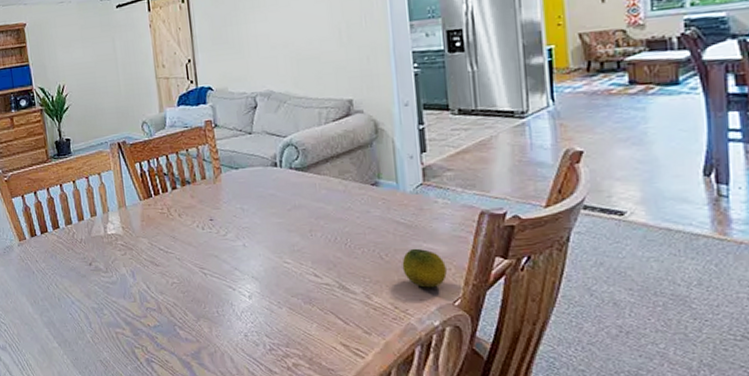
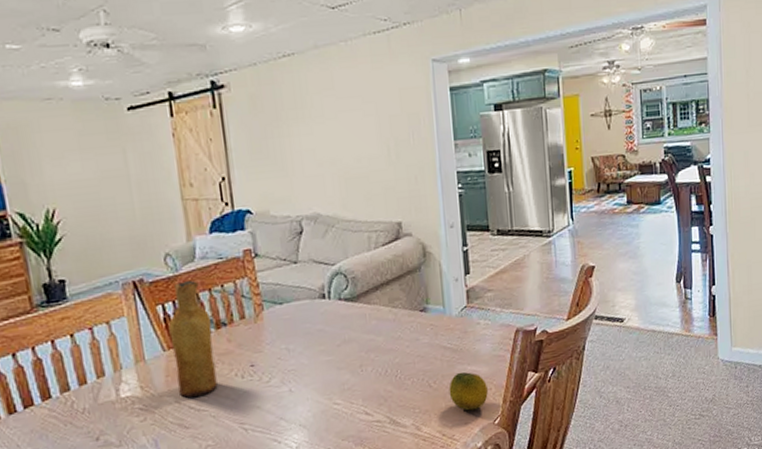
vase: none [144,144,182,241] -> present [168,280,218,398]

